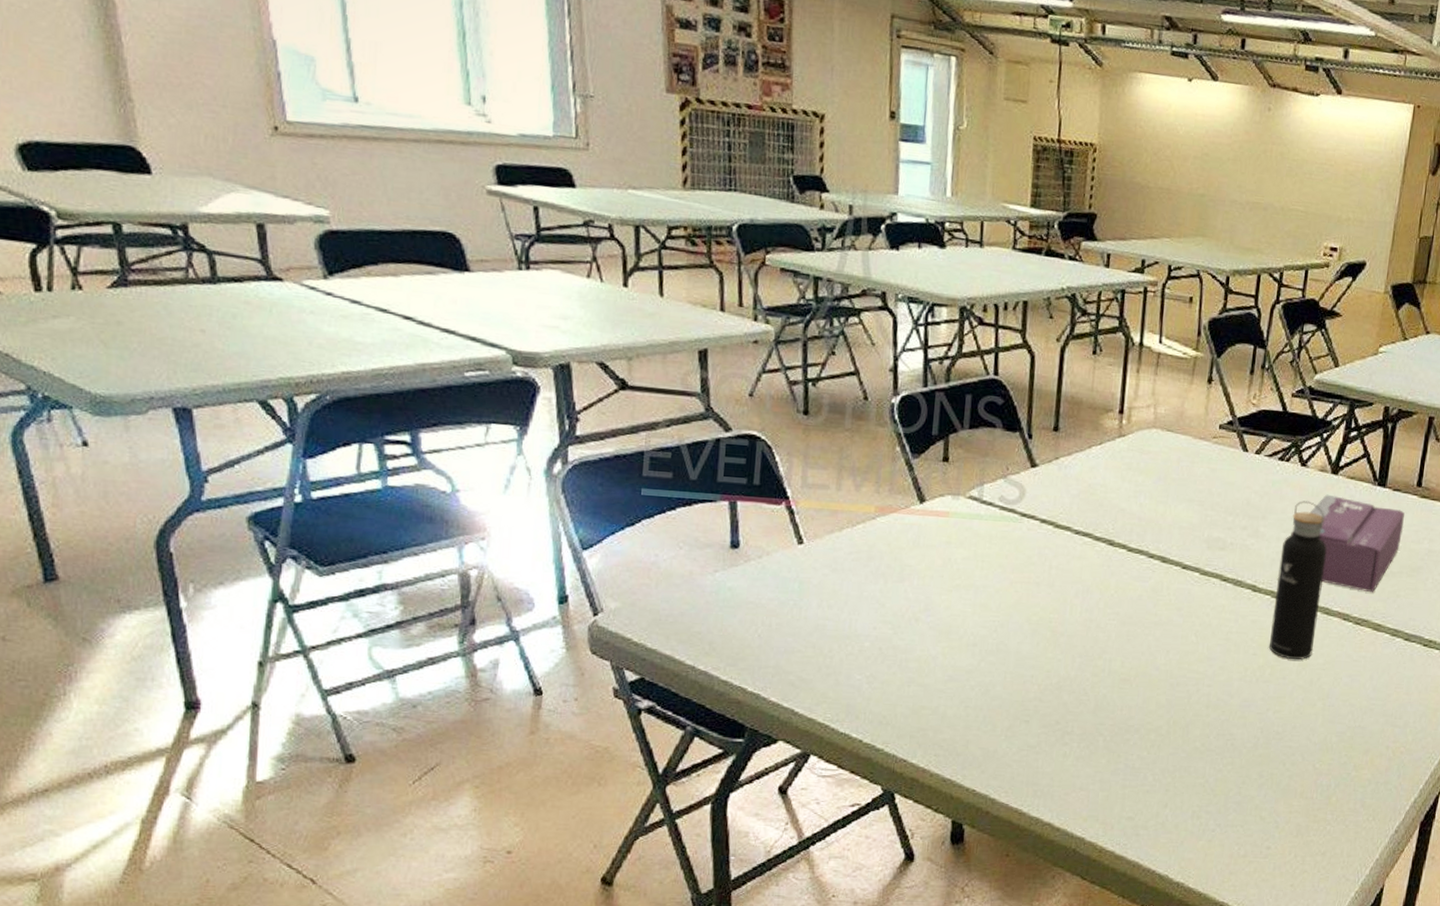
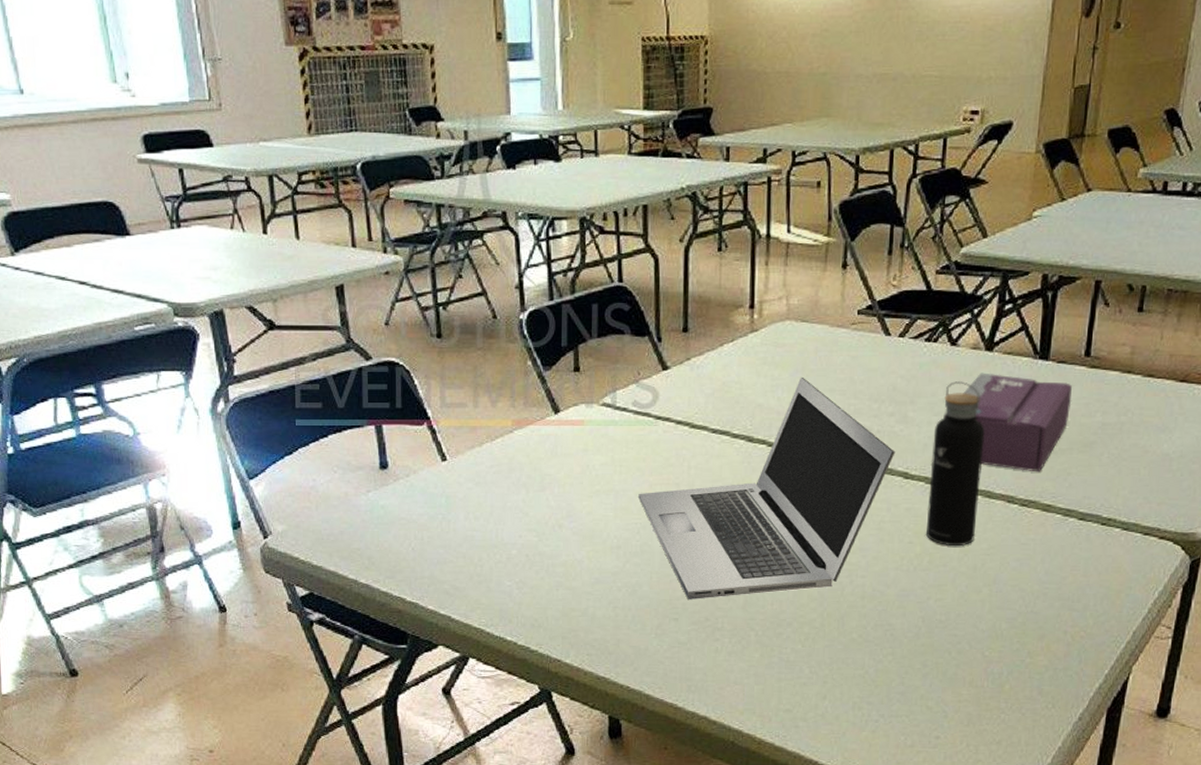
laptop: none [998,485,1246,702] -> present [638,376,896,599]

